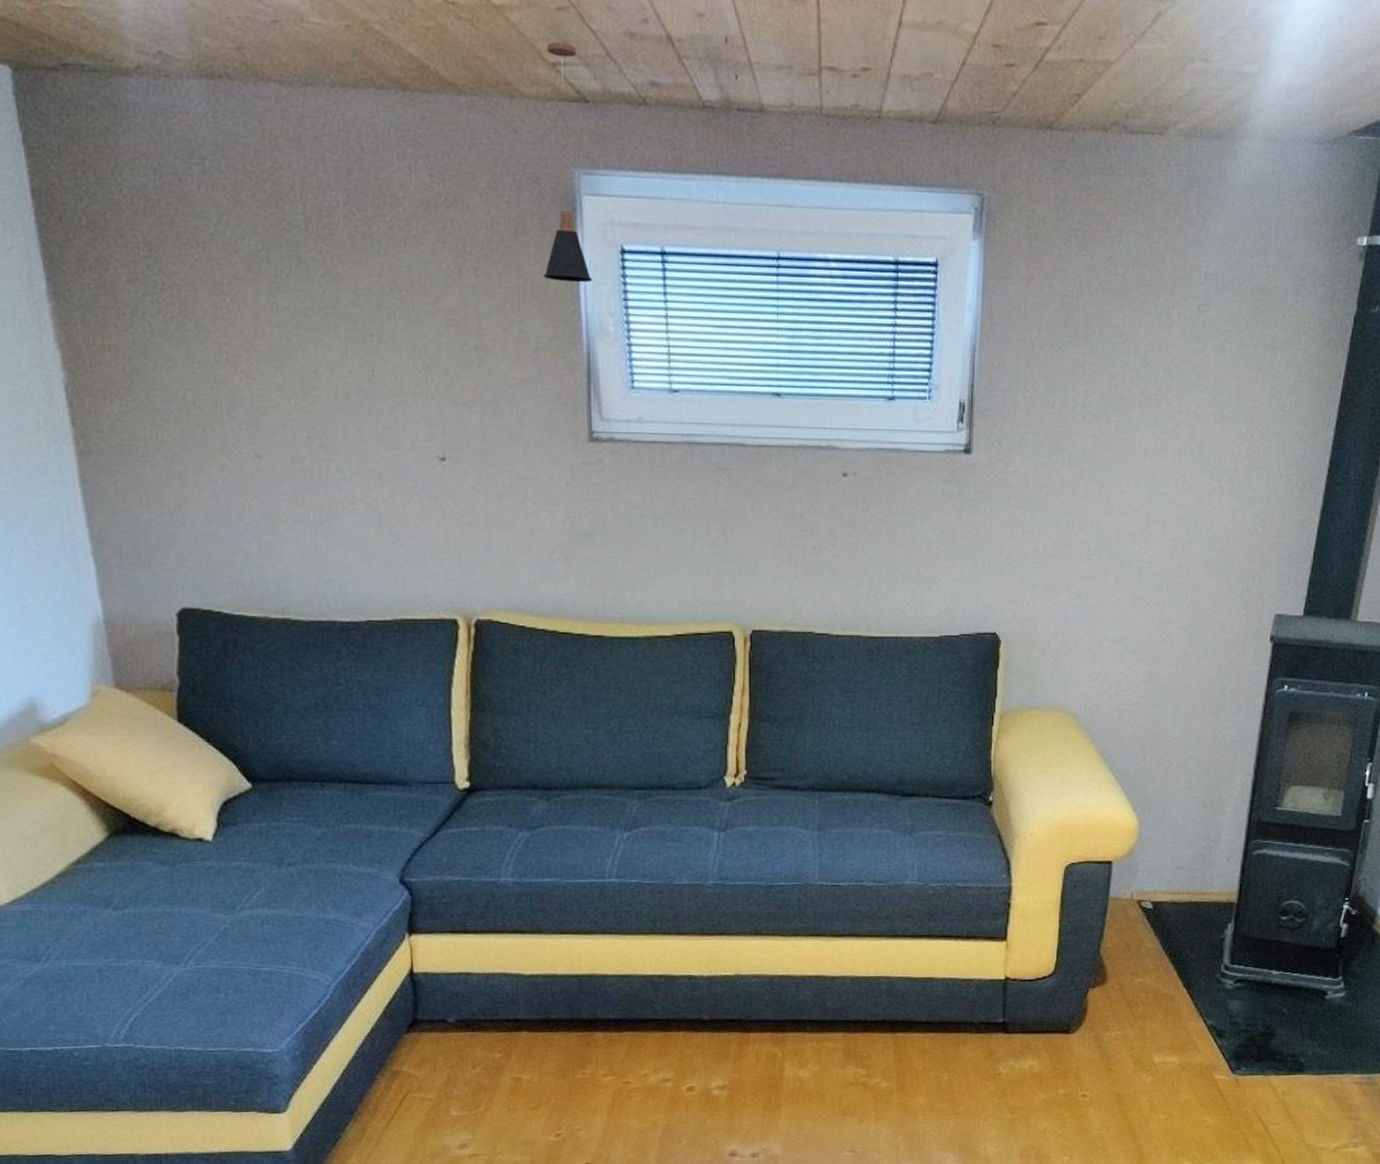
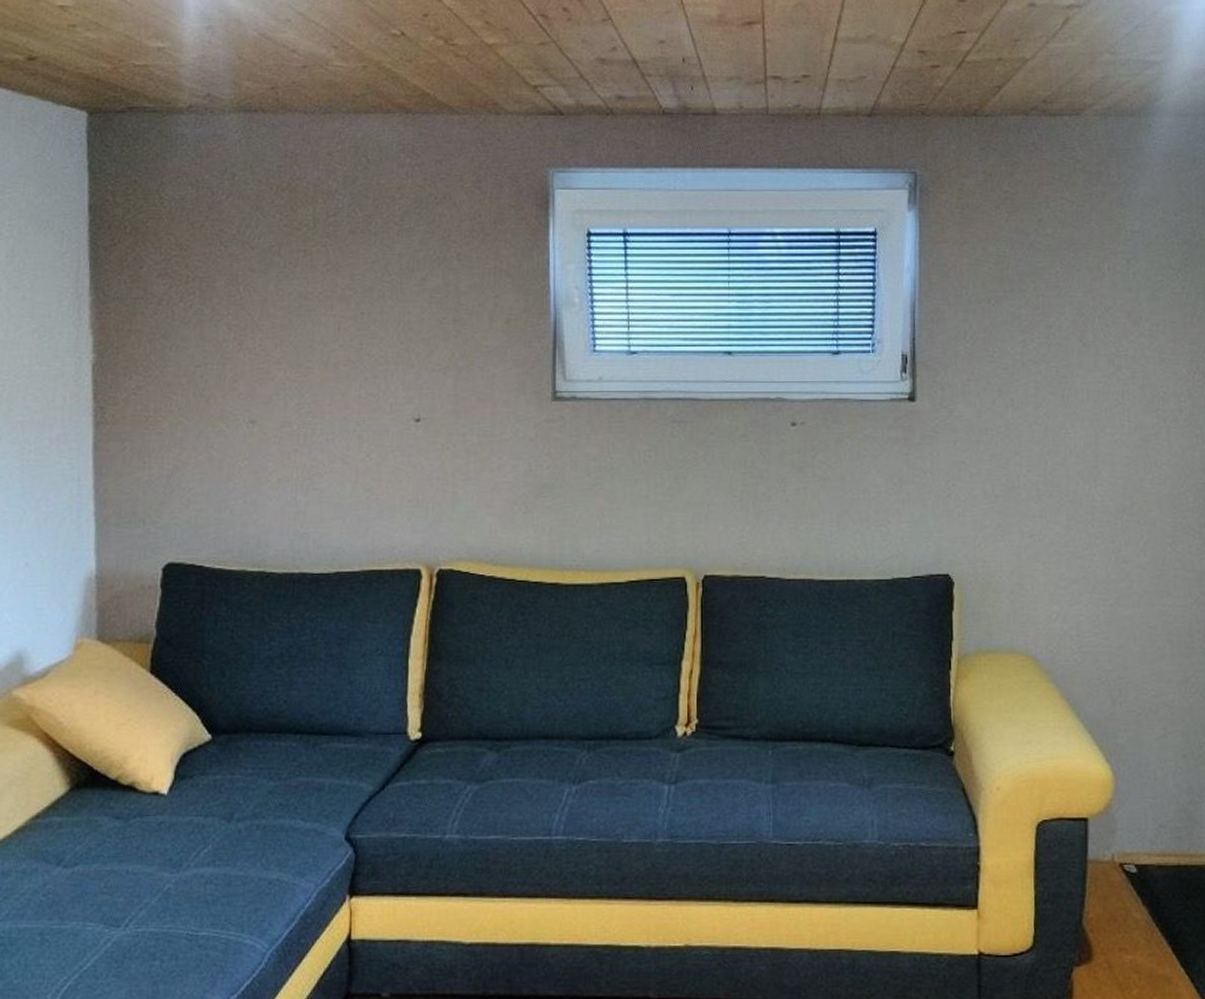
pendant lamp: present [544,42,592,283] -> none [518,70,561,262]

